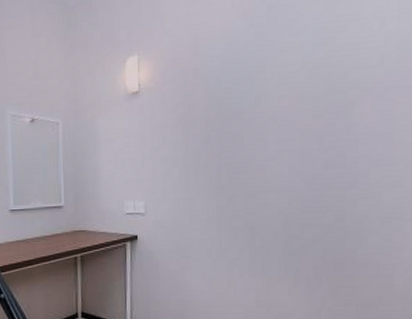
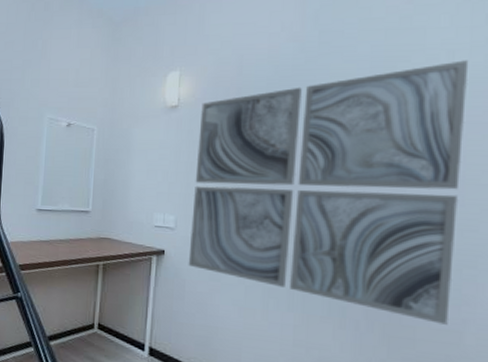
wall art: none [160,27,397,271] -> present [188,60,469,325]

